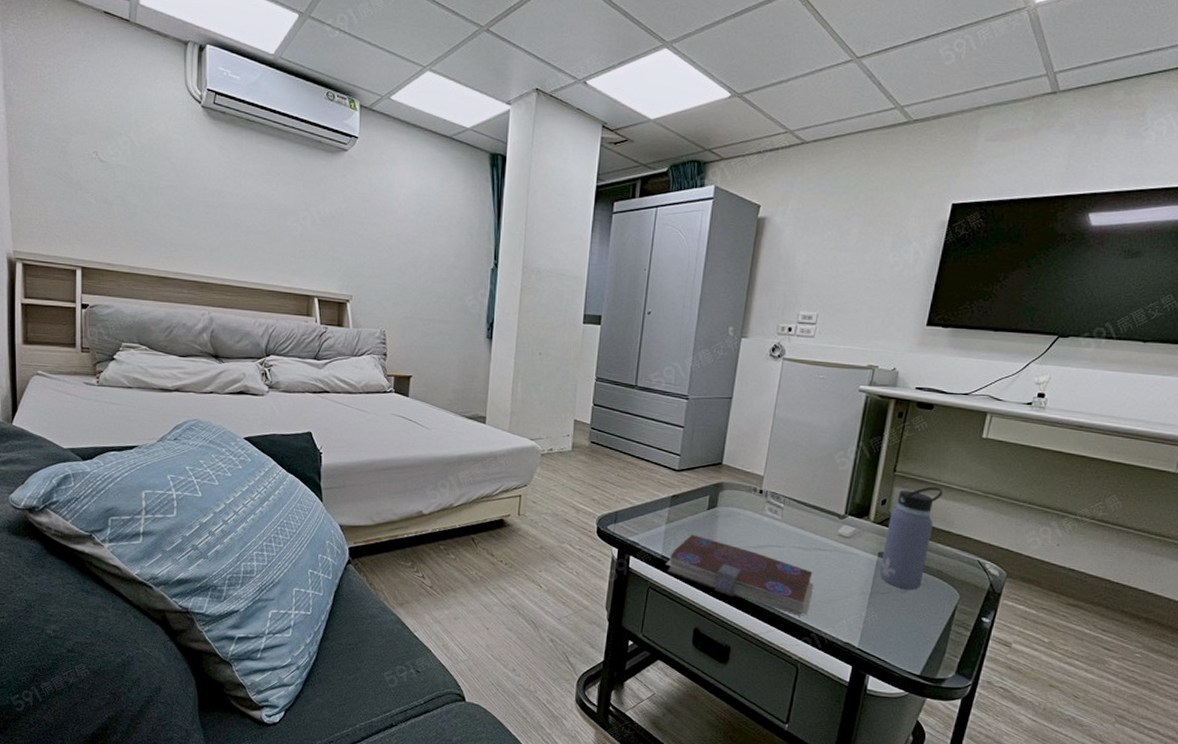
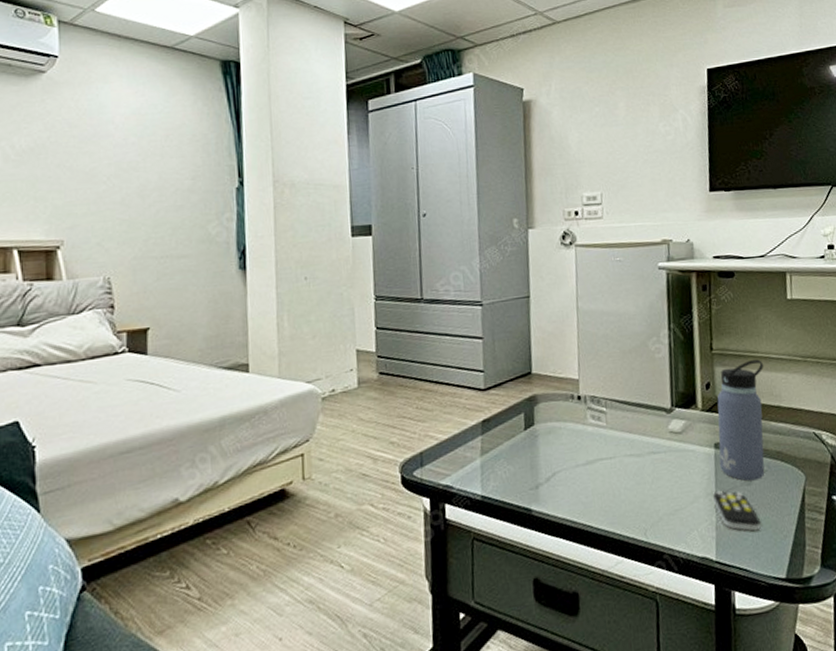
book: present [665,534,815,616] -> none [488,462,656,537]
remote control: none [866,592,908,632] -> present [712,491,762,531]

